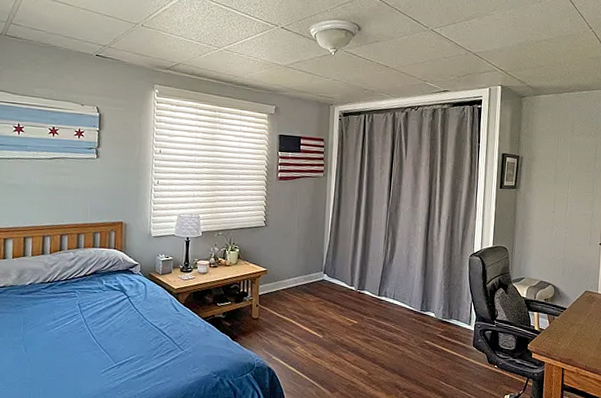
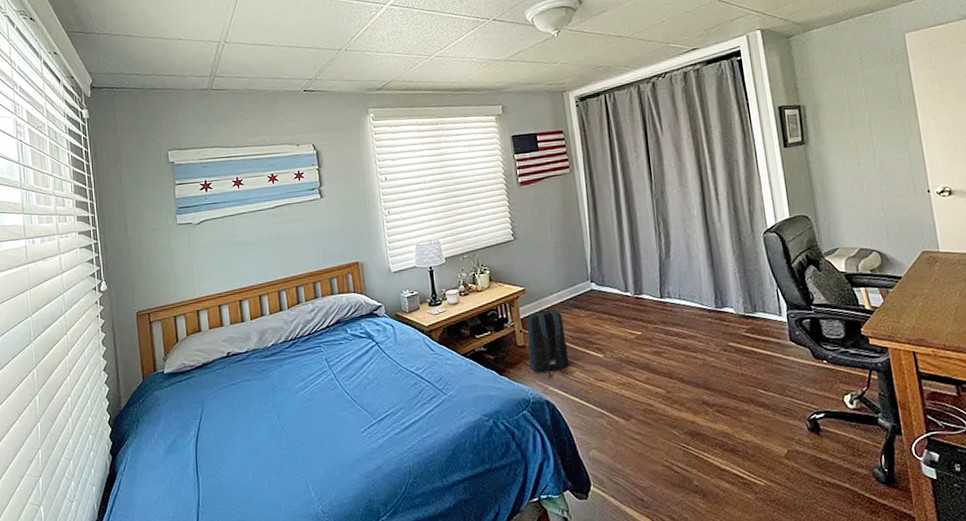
backpack: none [259,290,295,349] -> present [527,309,570,379]

